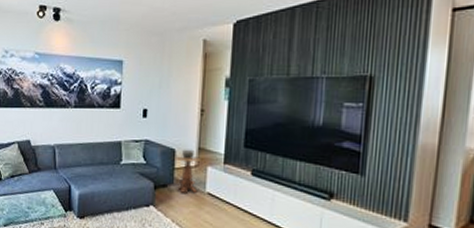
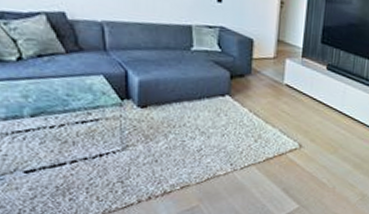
side table: present [175,149,201,193] -> none [253,40,280,84]

